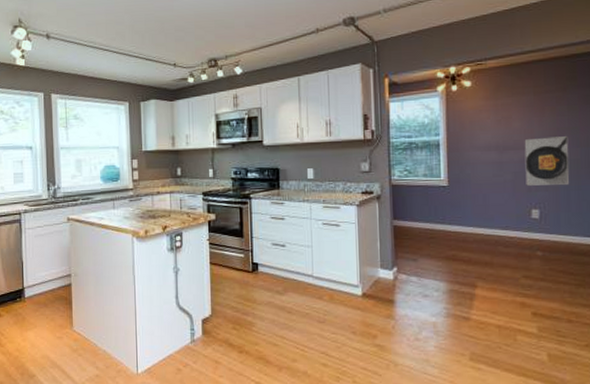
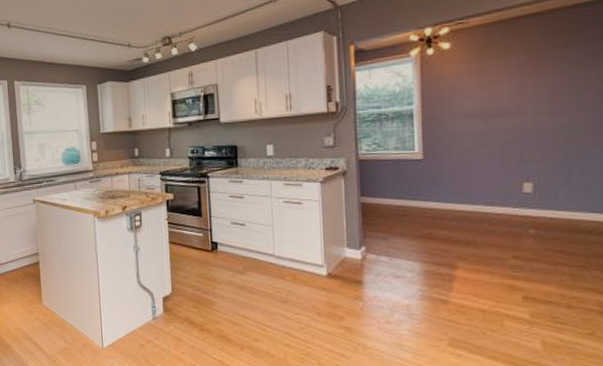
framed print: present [524,136,569,186] -> none [514,99,571,157]

